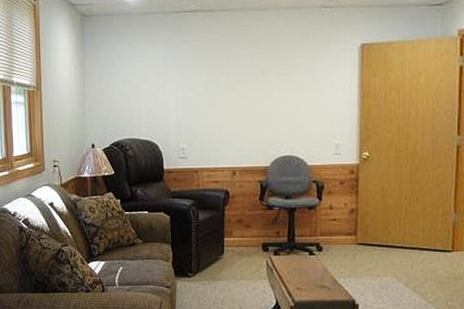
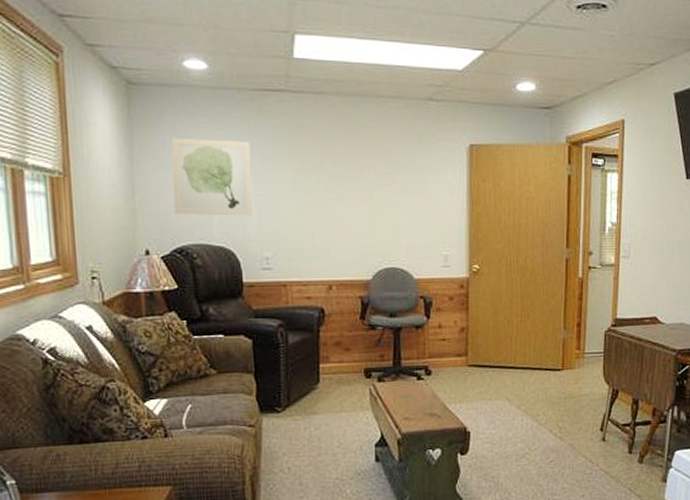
wall art: none [112,54,172,116] -> present [171,138,252,216]

